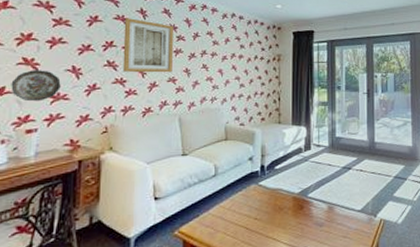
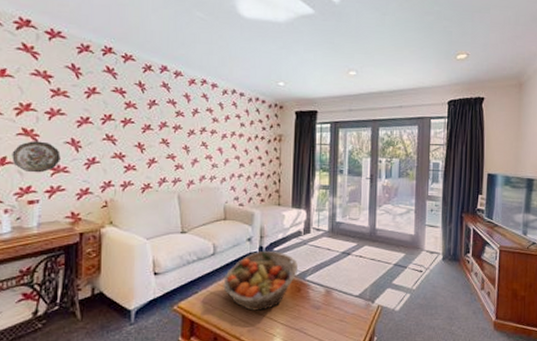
wall art: present [122,18,173,73] -> none [121,91,172,149]
fruit basket: none [225,169,299,232] -> present [223,250,298,311]

